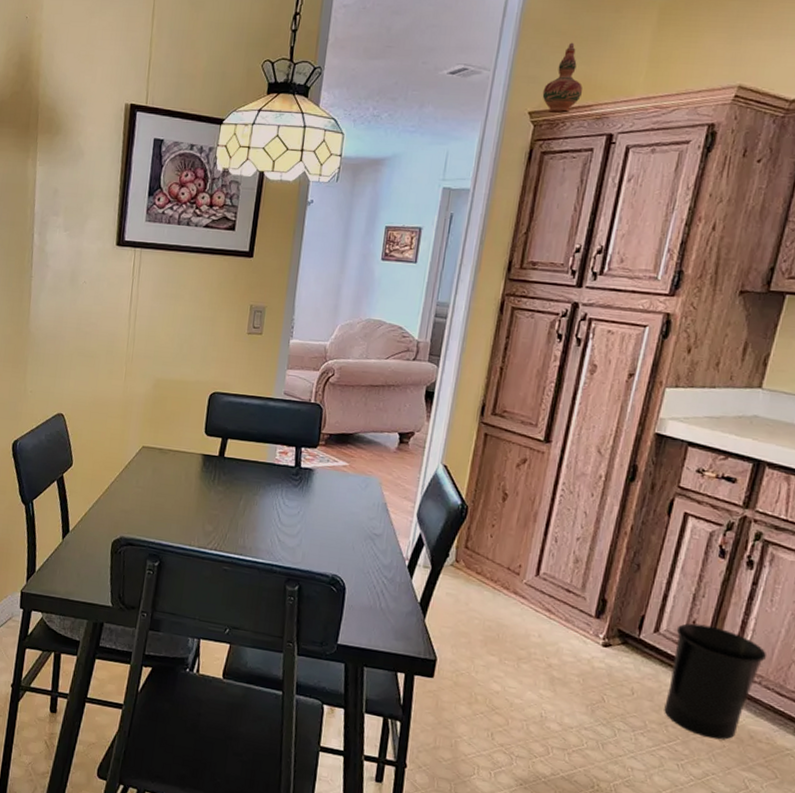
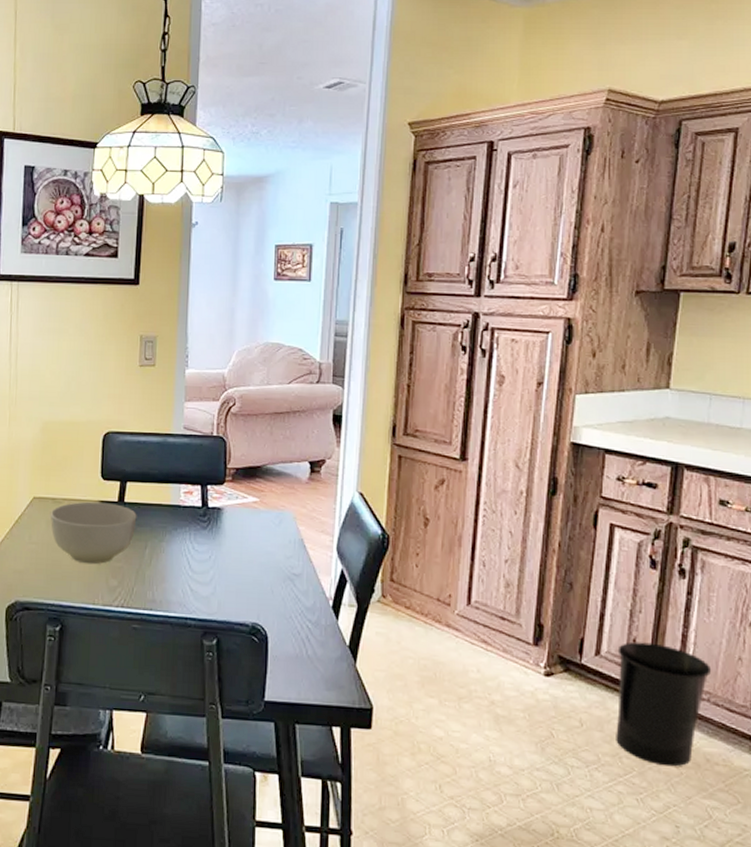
bowl: none [156,453,235,511] -> present [50,501,137,564]
decorative vase: present [542,42,583,114] -> none [420,53,460,124]

